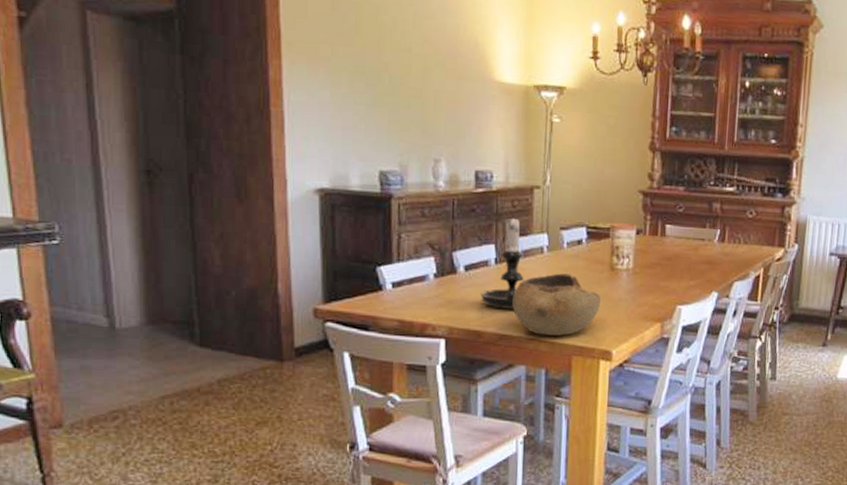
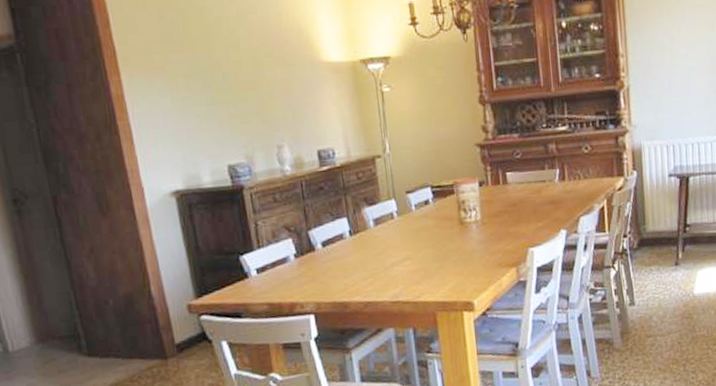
candle holder: present [481,213,524,309] -> none [341,185,380,278]
bowl: present [512,273,600,336] -> none [371,234,456,297]

